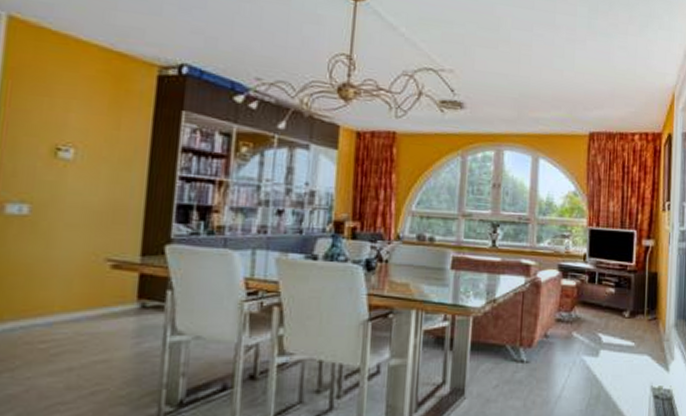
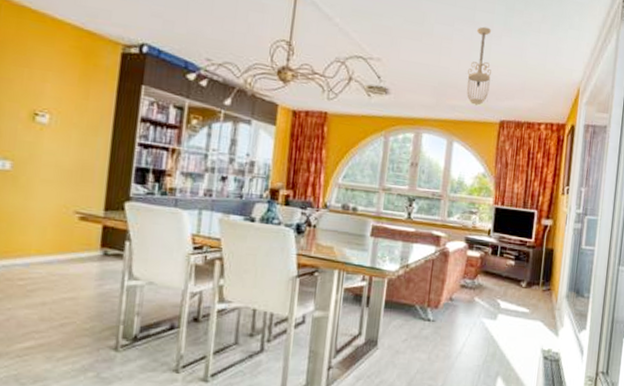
ceiling light fixture: none [550,30,577,117] -> present [467,26,492,106]

